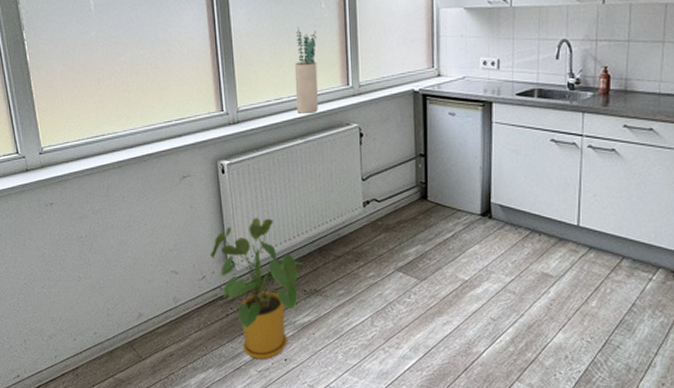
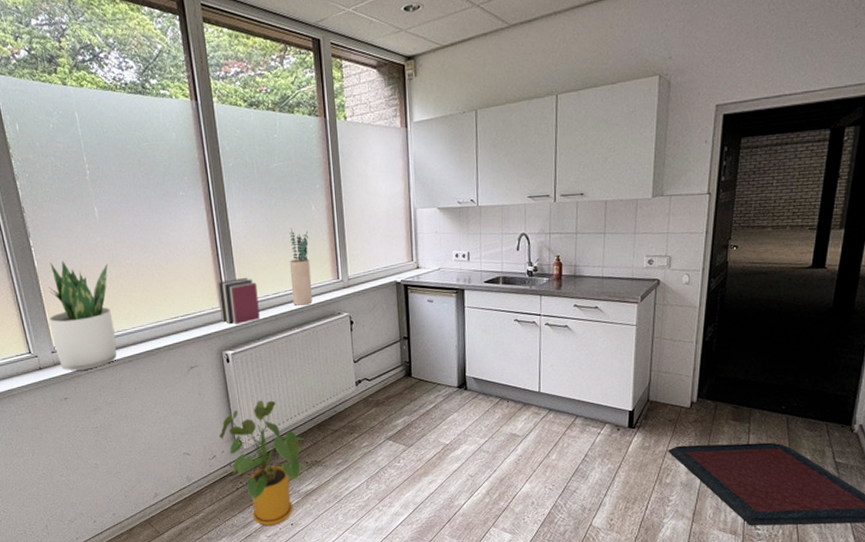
planter: none [38,56,106,175] -> present [48,260,117,372]
books: none [214,79,260,133] -> present [216,277,260,326]

